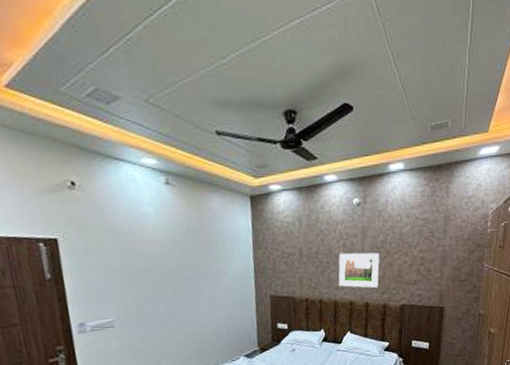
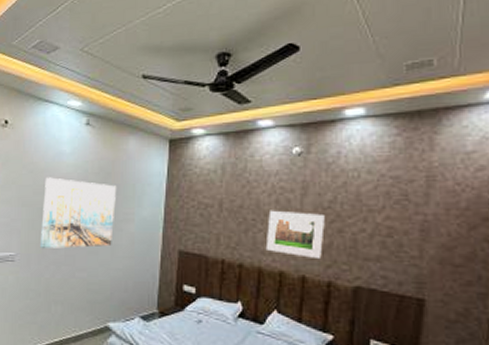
wall art: none [131,240,210,310] -> present [41,177,116,249]

